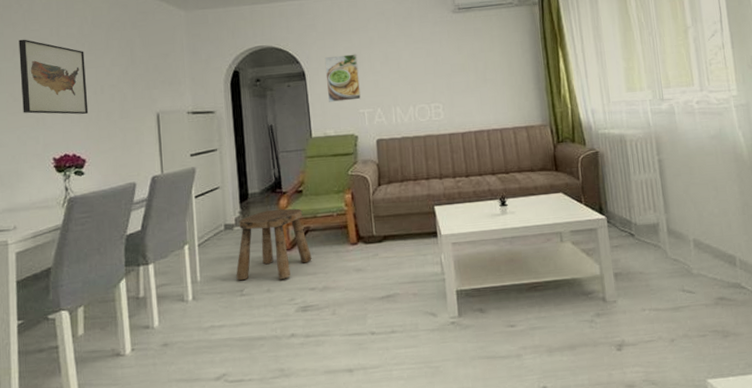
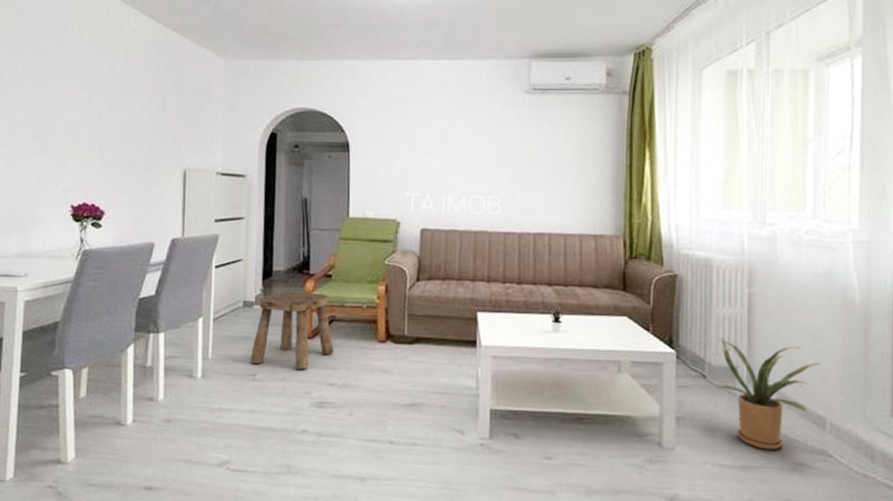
wall art: present [18,39,89,115] -> none [44,72,114,162]
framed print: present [324,54,361,102] -> none [371,128,410,181]
house plant: none [638,199,725,291] -> present [714,338,821,450]

